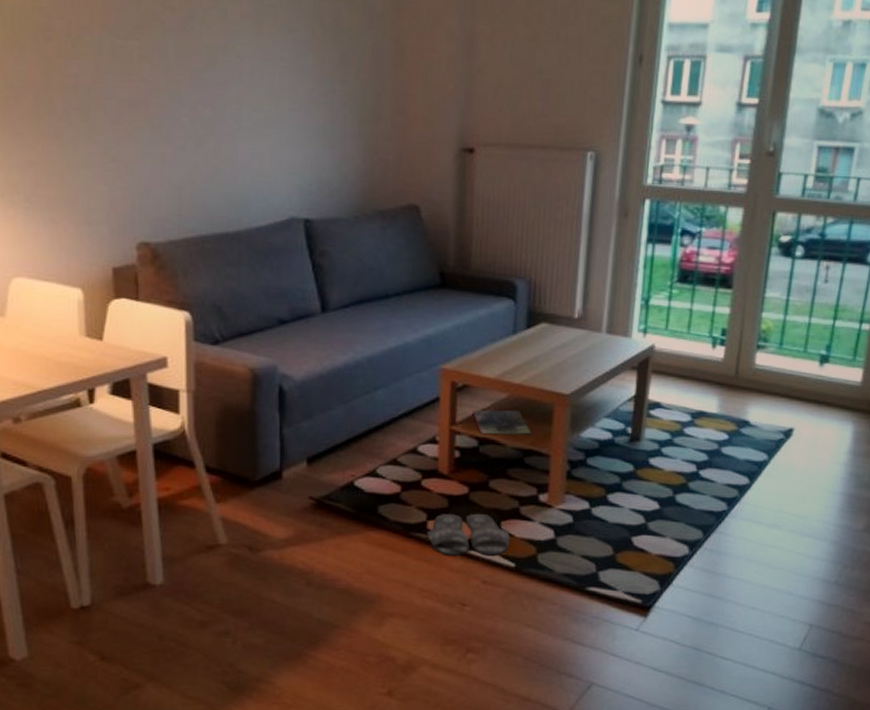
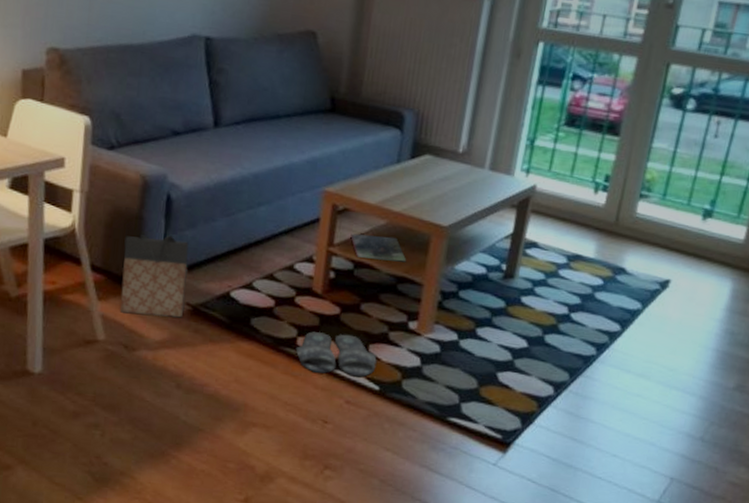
bag: none [239,429,308,514] -> present [120,234,189,318]

